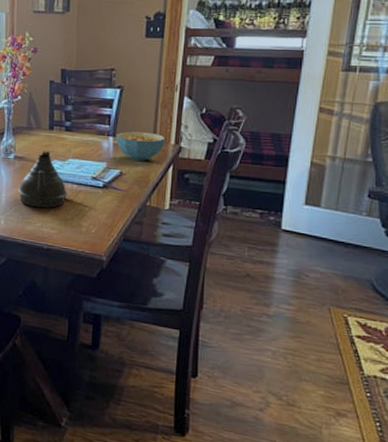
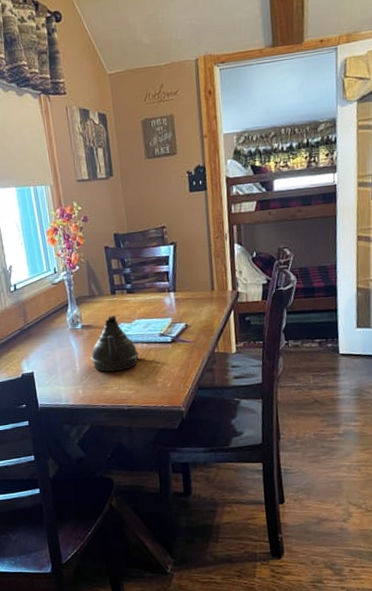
cereal bowl: present [116,131,165,162] -> none [177,282,223,312]

